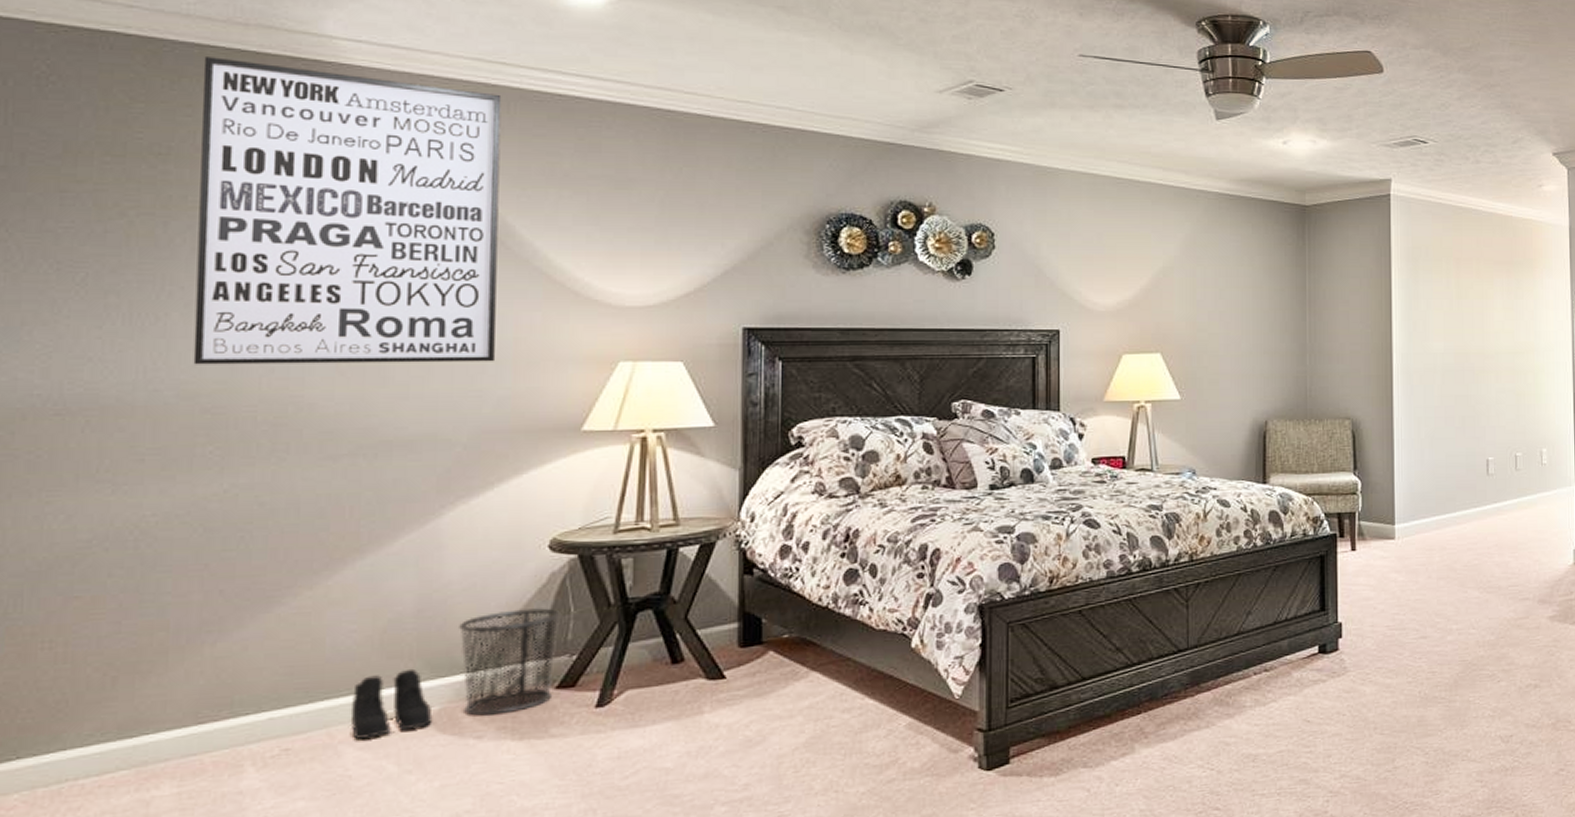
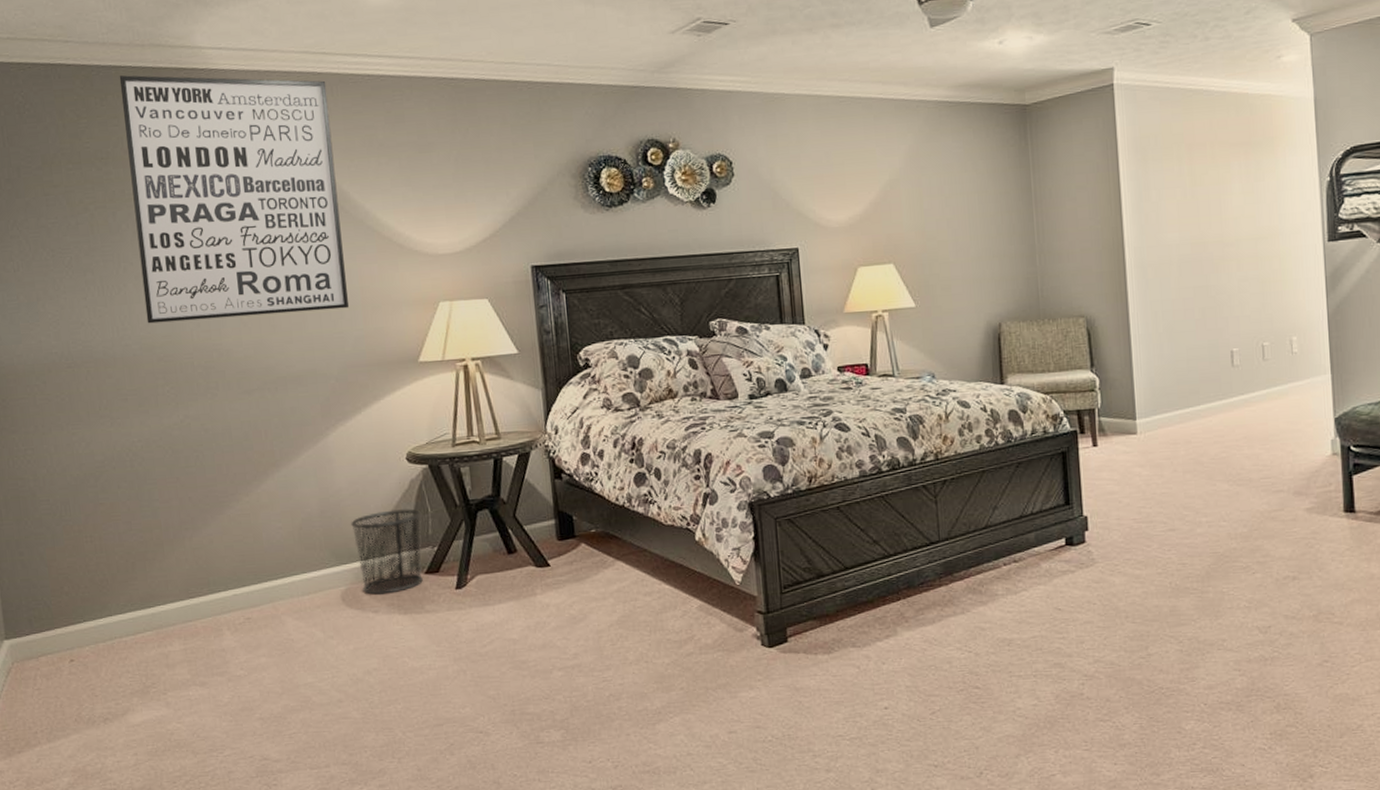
boots: present [350,668,433,739] -> none [285,557,342,611]

